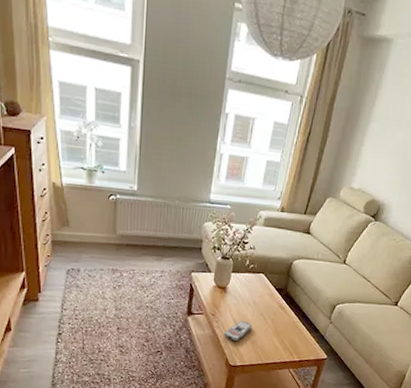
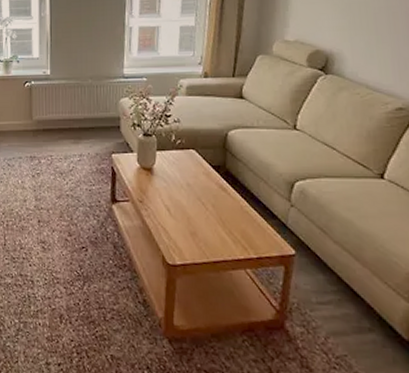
remote control: present [223,320,252,342] -> none [155,206,188,234]

